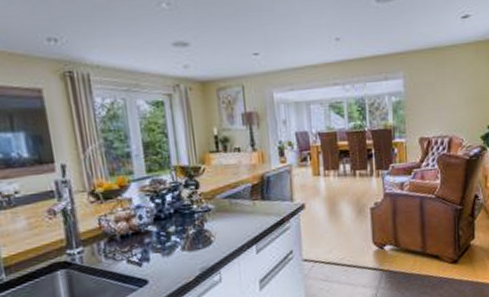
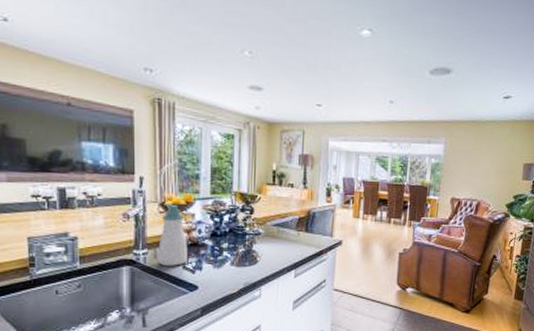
soap bottle: none [94,191,131,263] -> present [158,205,187,266]

